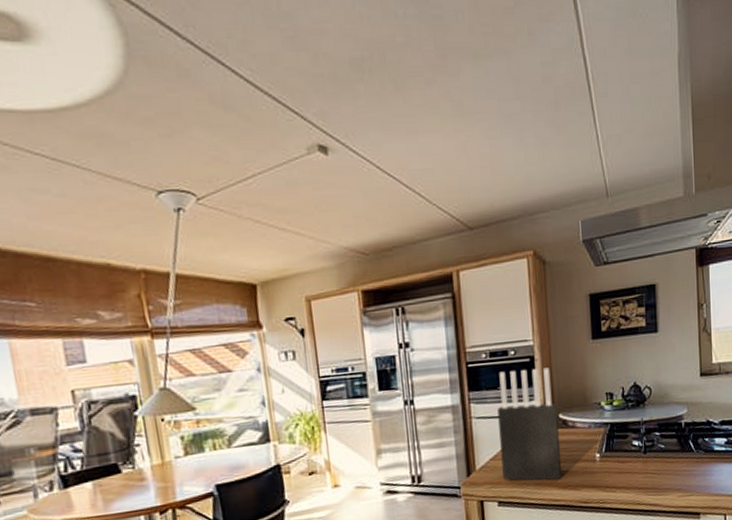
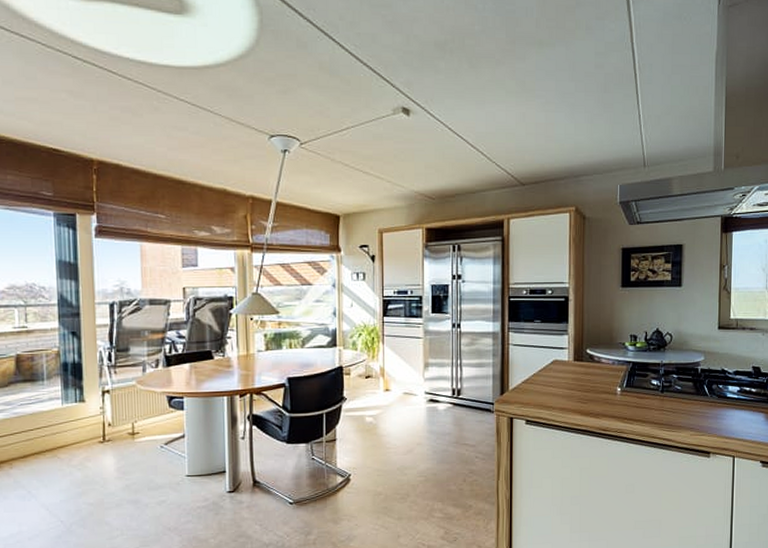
knife block: present [497,367,562,480] -> none [532,307,586,407]

